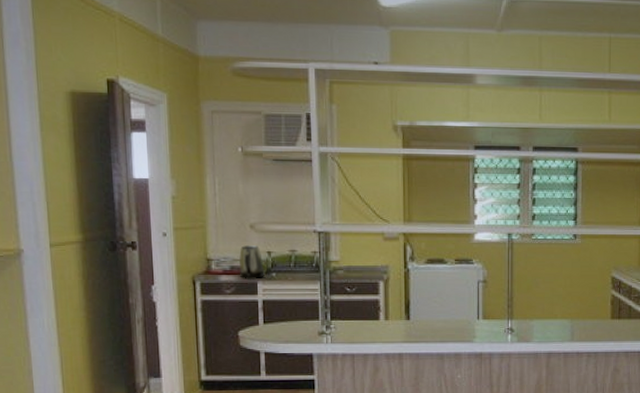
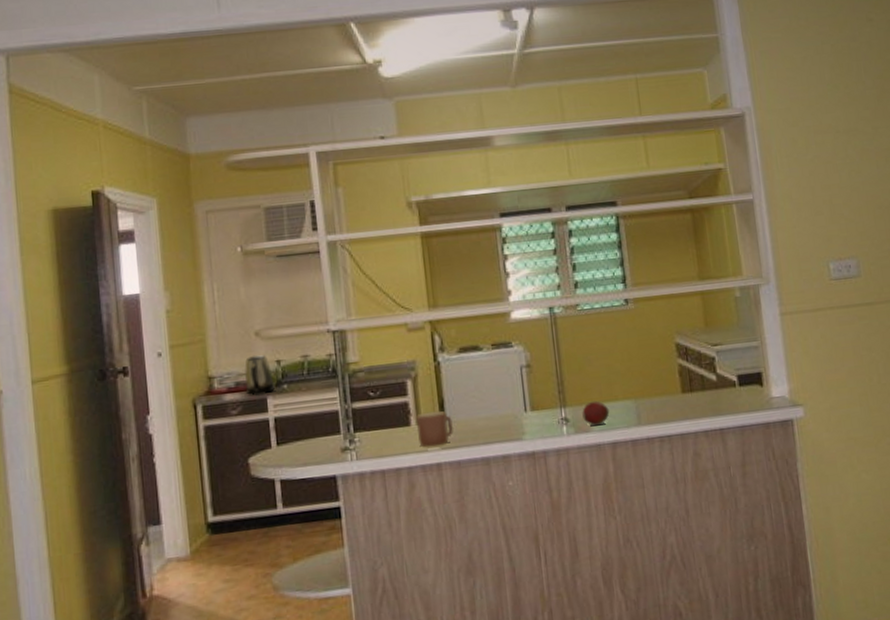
mug: none [385,310,416,341] -> present [416,410,454,449]
fruit: none [526,317,549,338] -> present [582,400,610,426]

